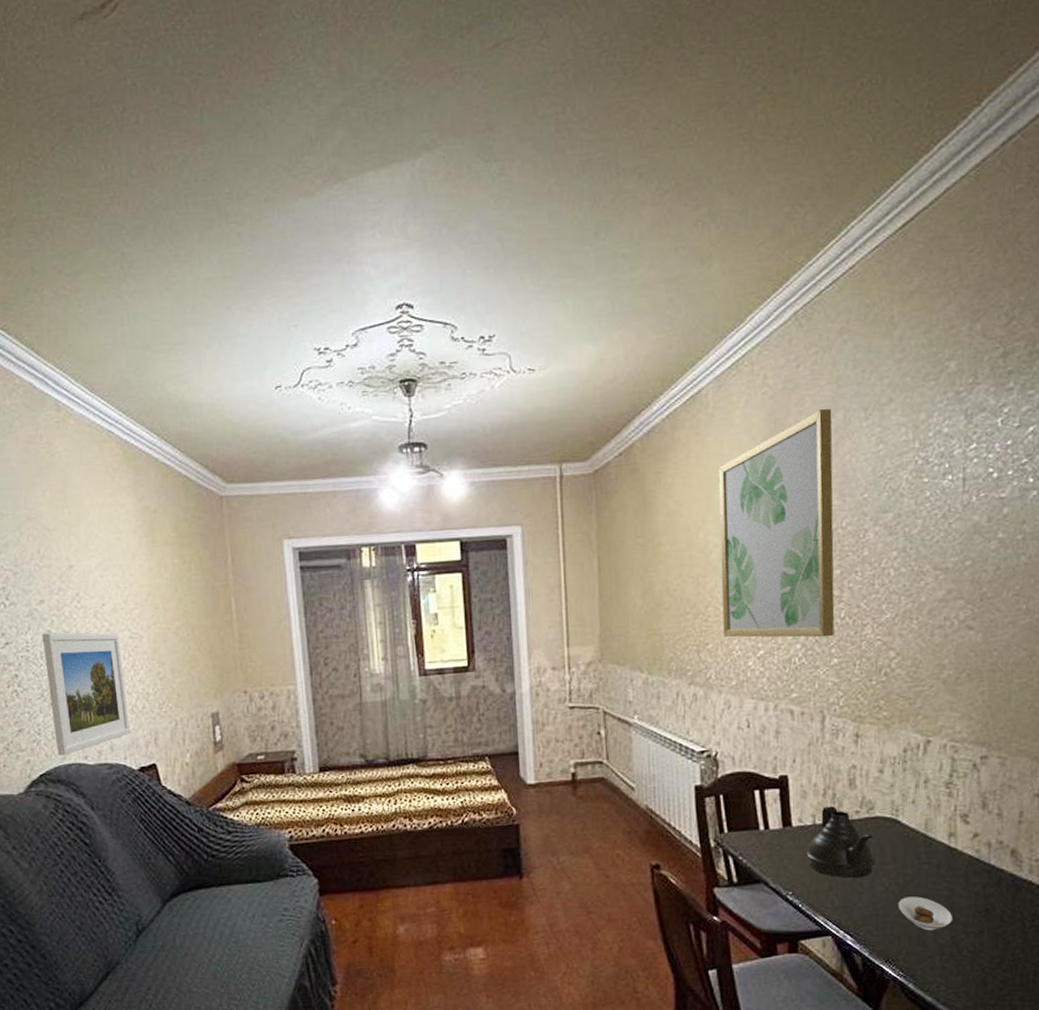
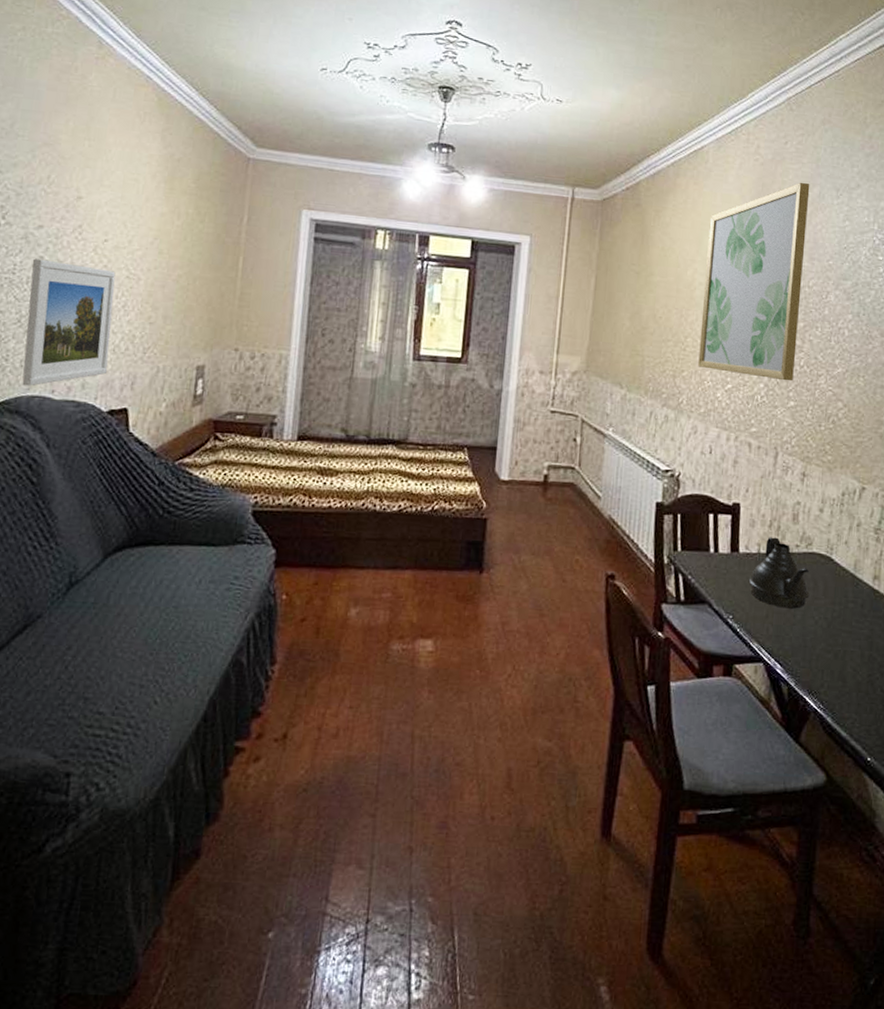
saucer: present [898,896,952,931] -> none [824,632,870,668]

